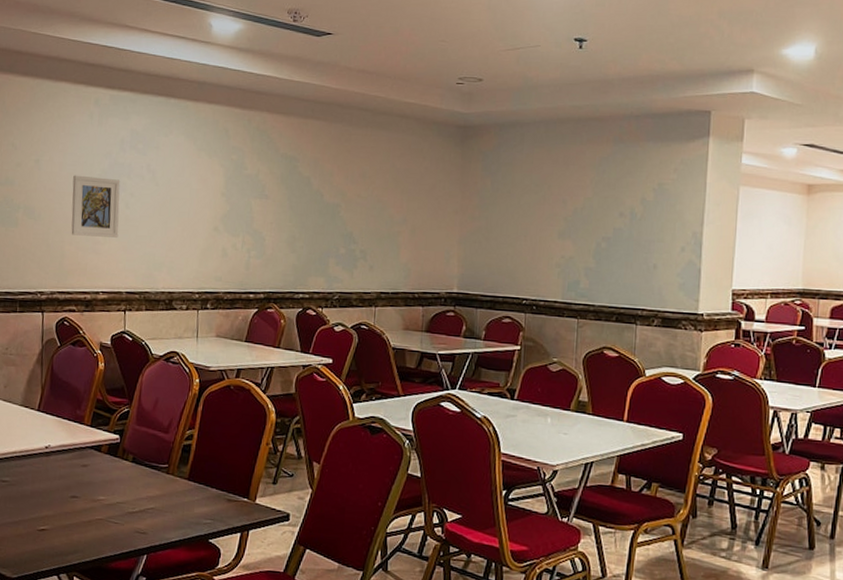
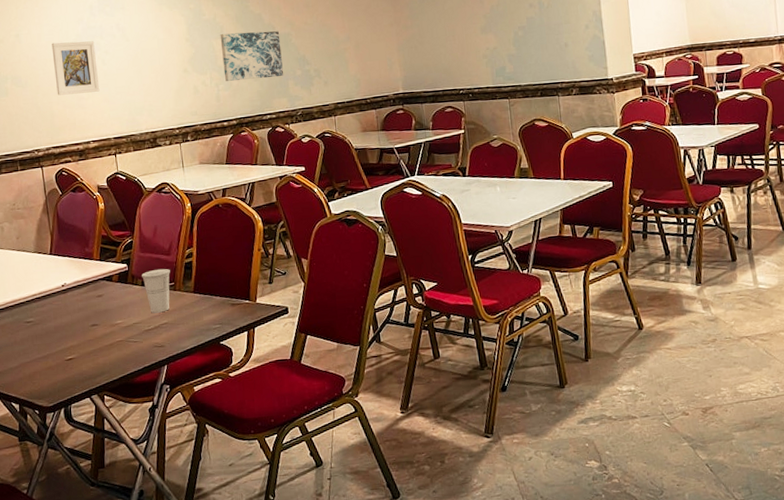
cup: none [134,446,166,496] -> present [142,268,170,313]
wall art: none [258,193,328,253] -> present [220,31,284,81]

